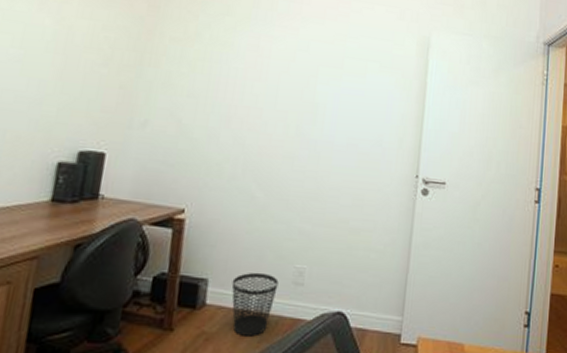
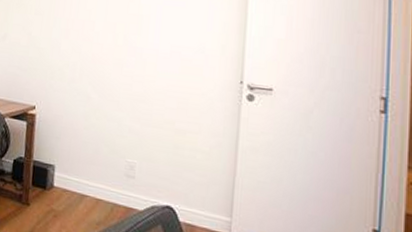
wastebasket: present [231,272,279,337] -> none [73,163,113,219]

